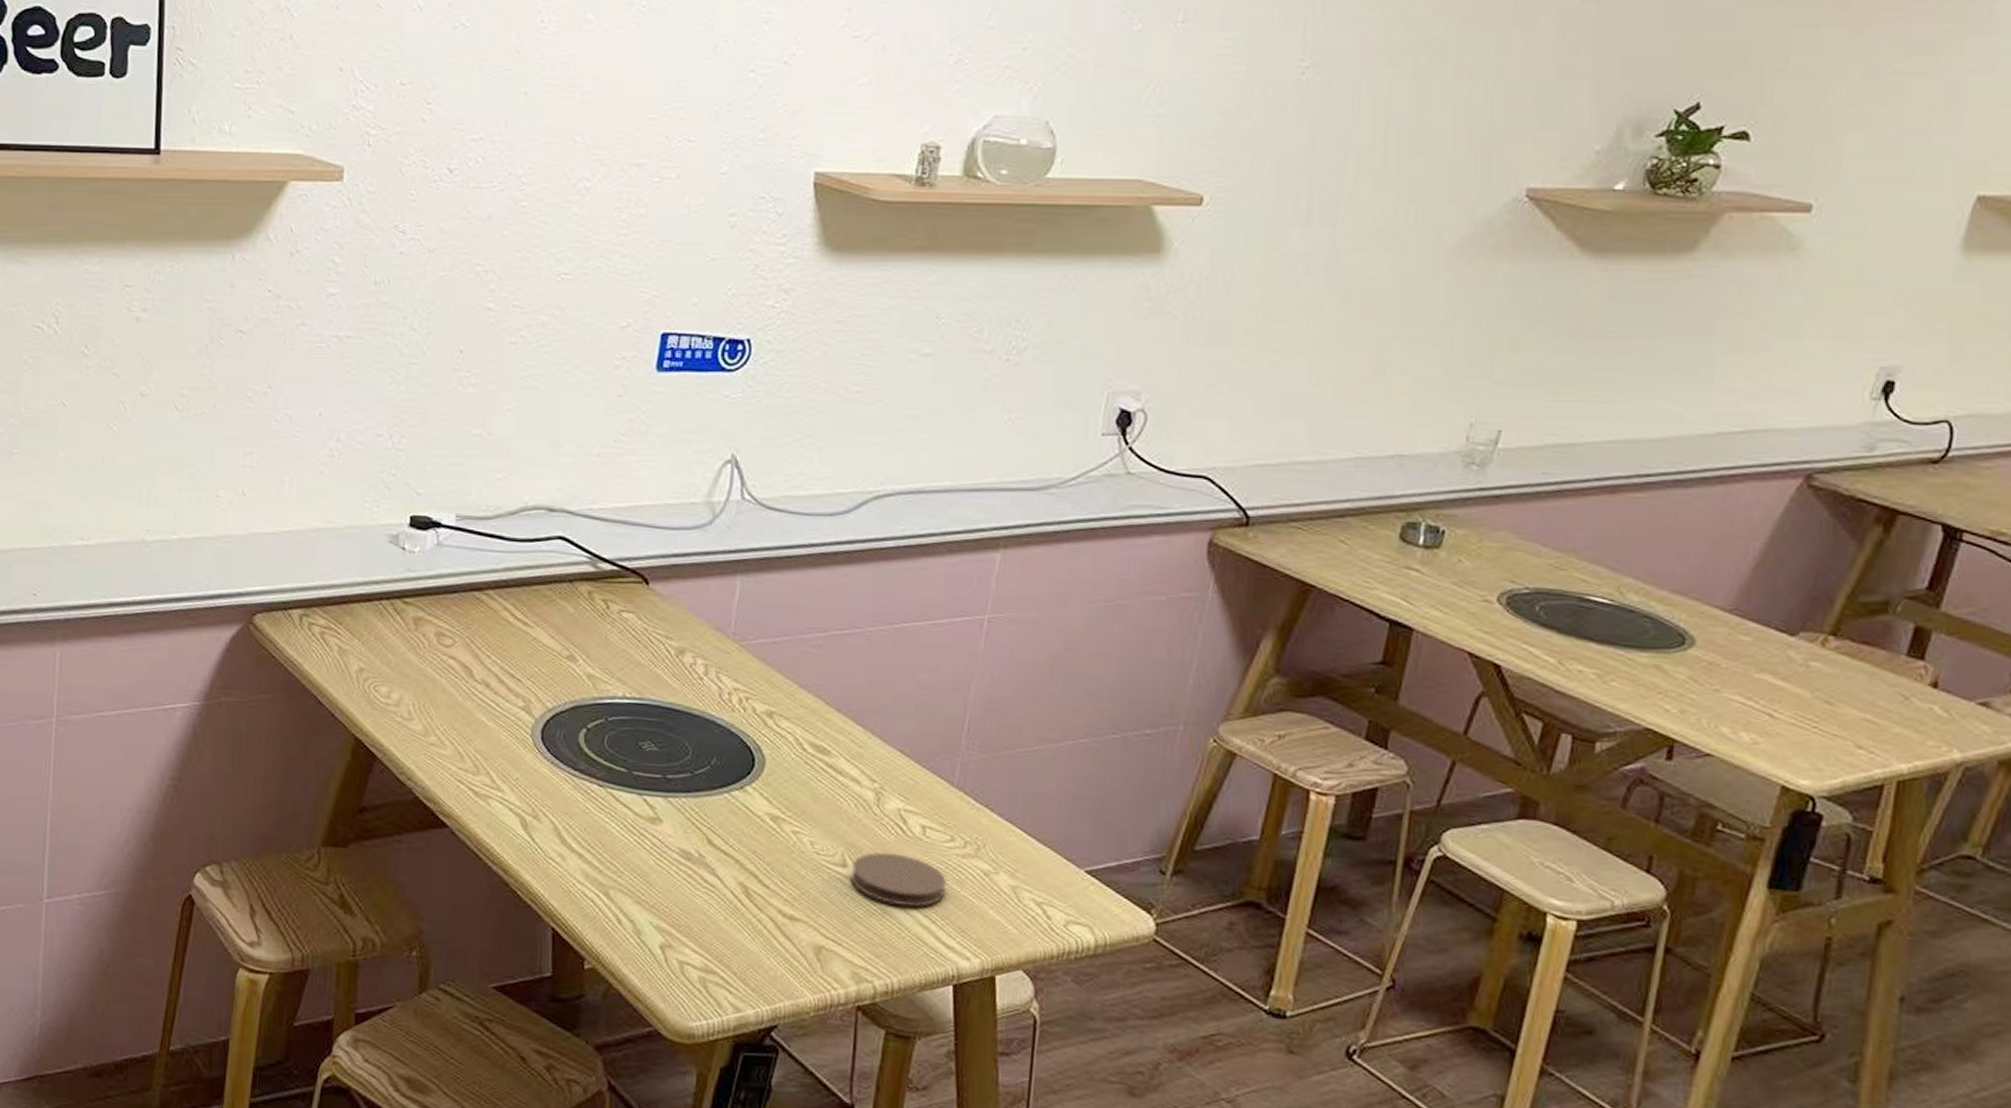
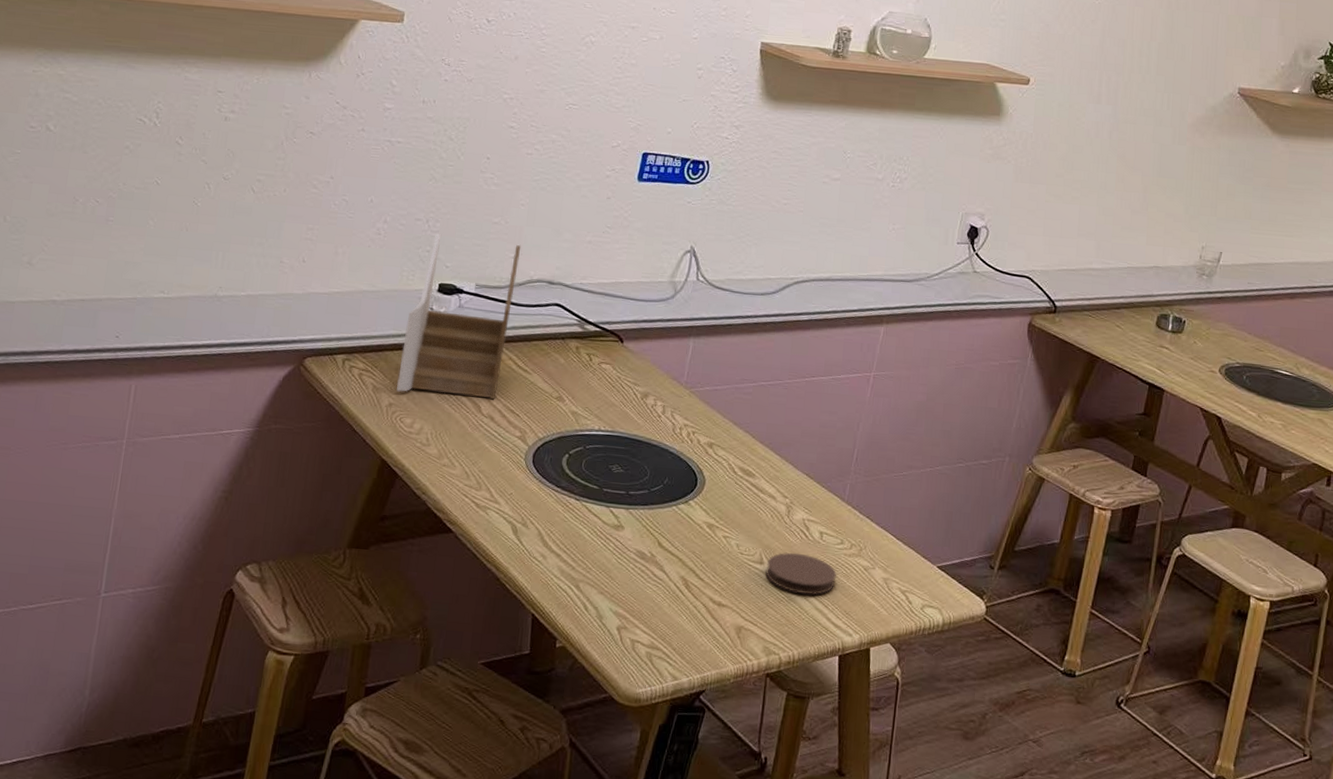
napkin holder: none [366,452,511,660] -> present [396,234,521,399]

